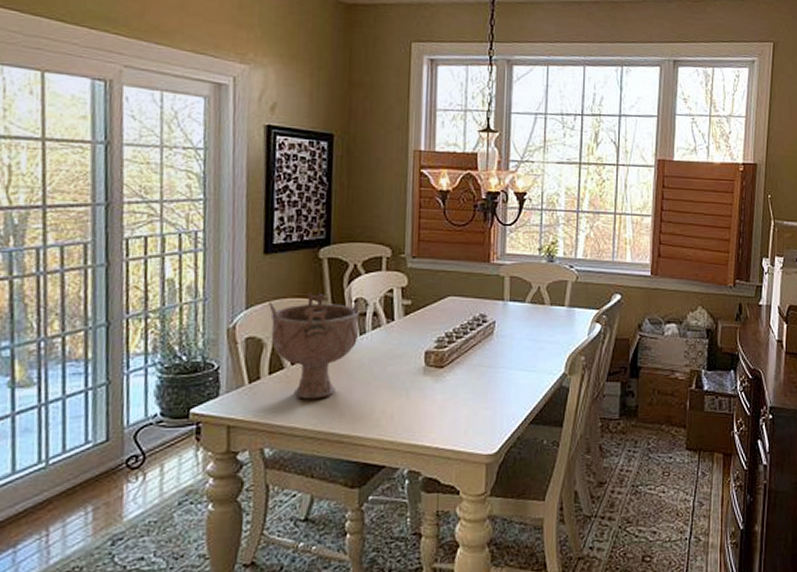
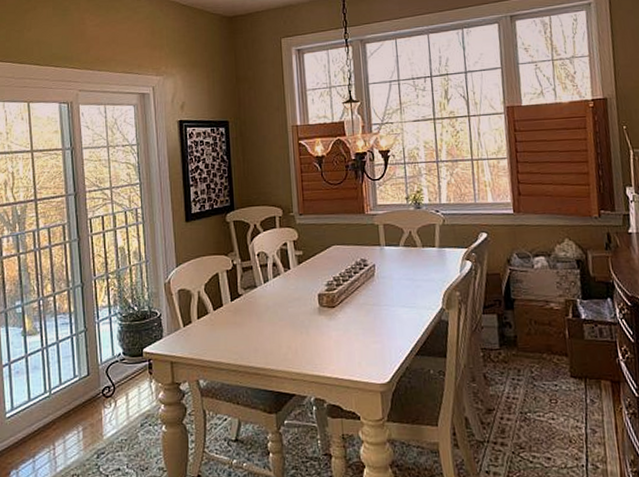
decorative bowl: present [267,292,361,399] -> none [192,250,263,339]

